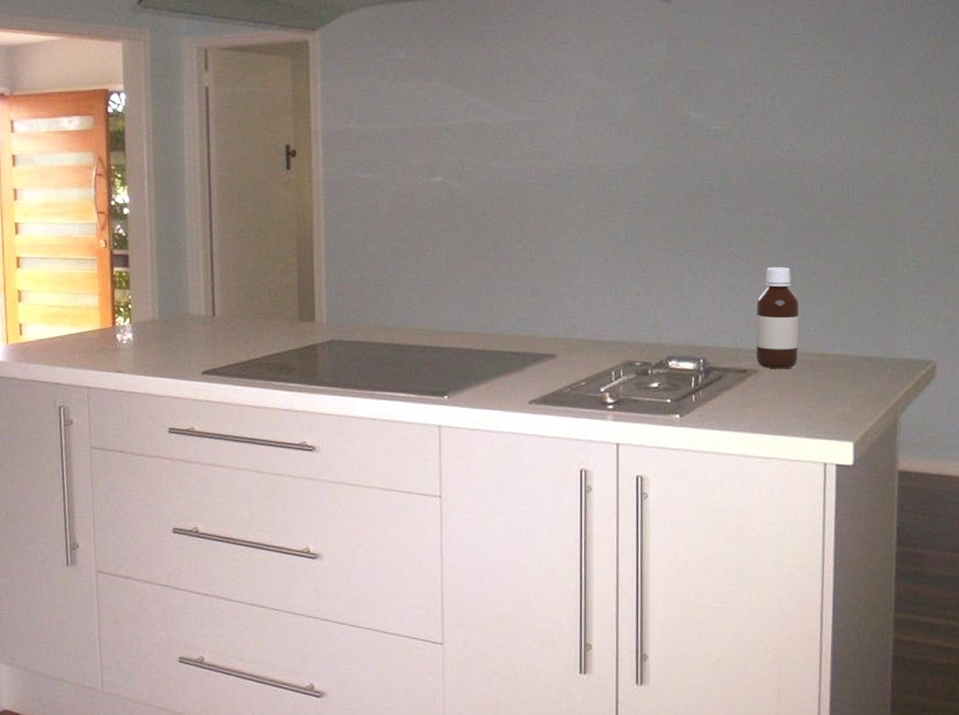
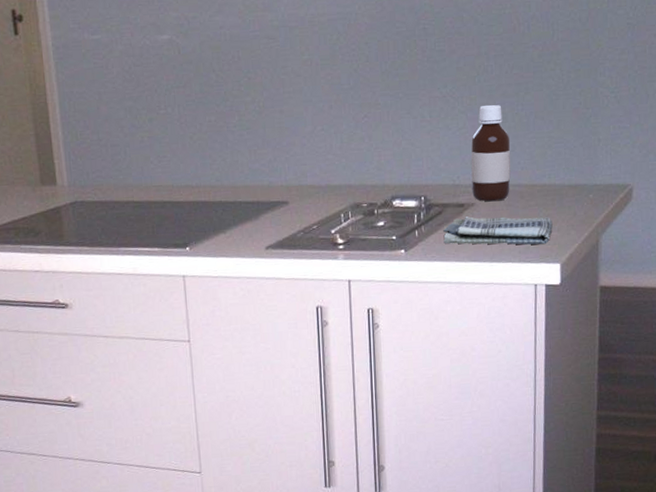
dish towel: none [723,382,845,419] -> present [443,215,553,245]

